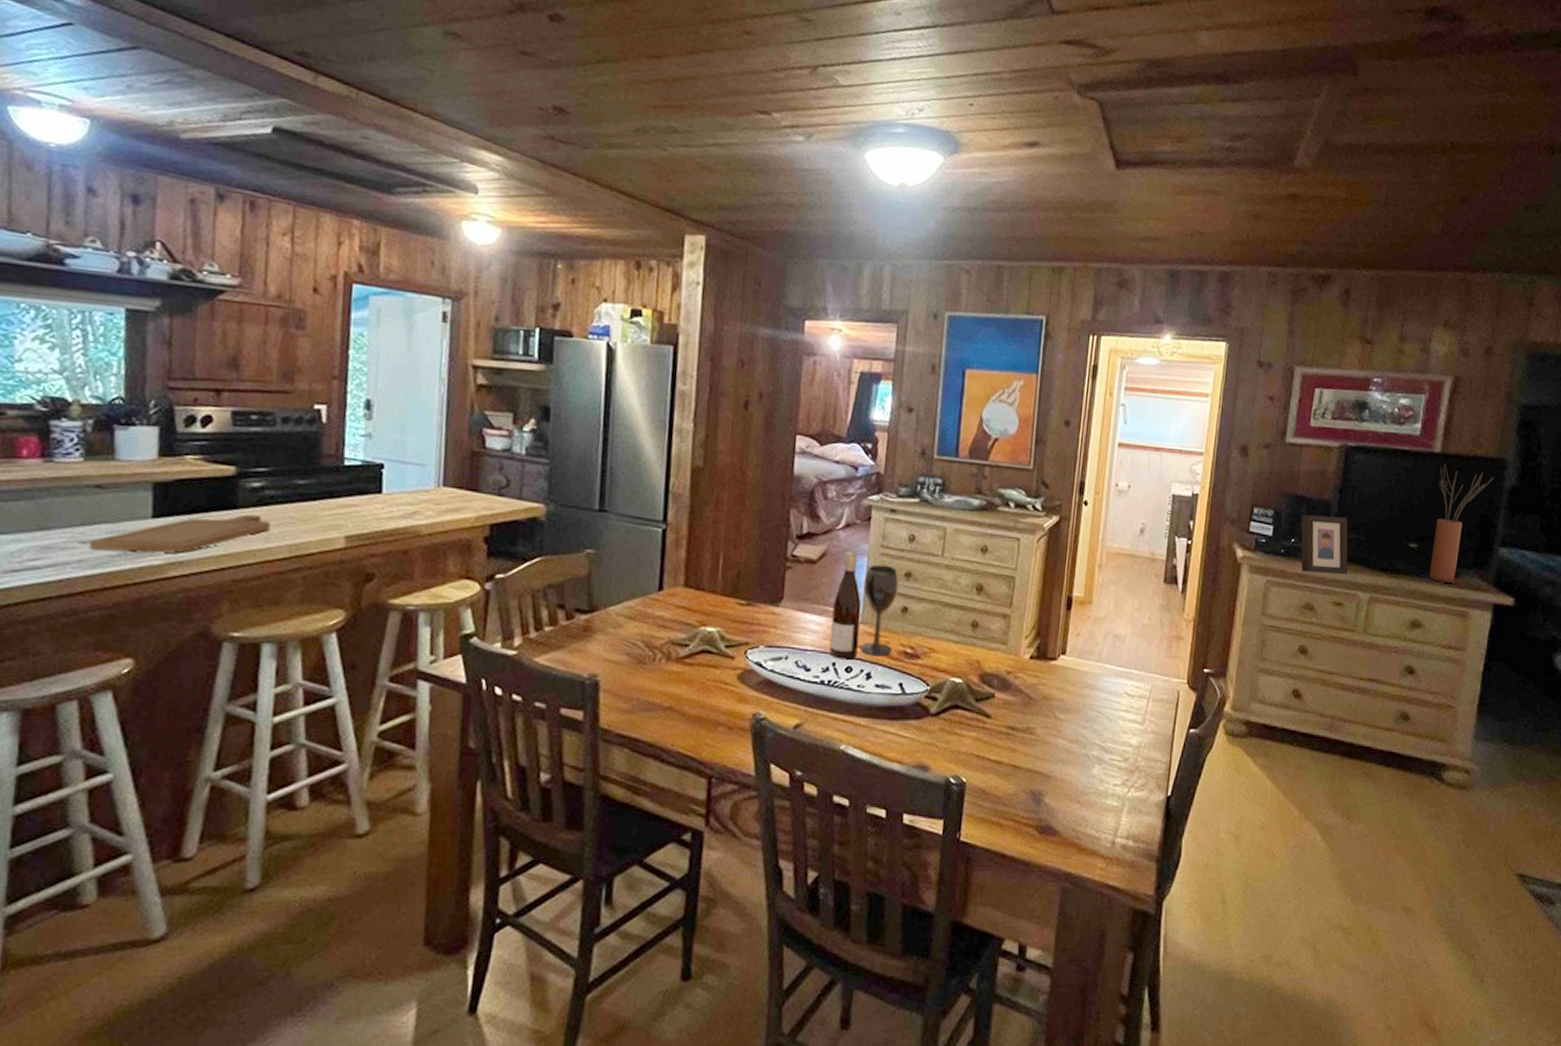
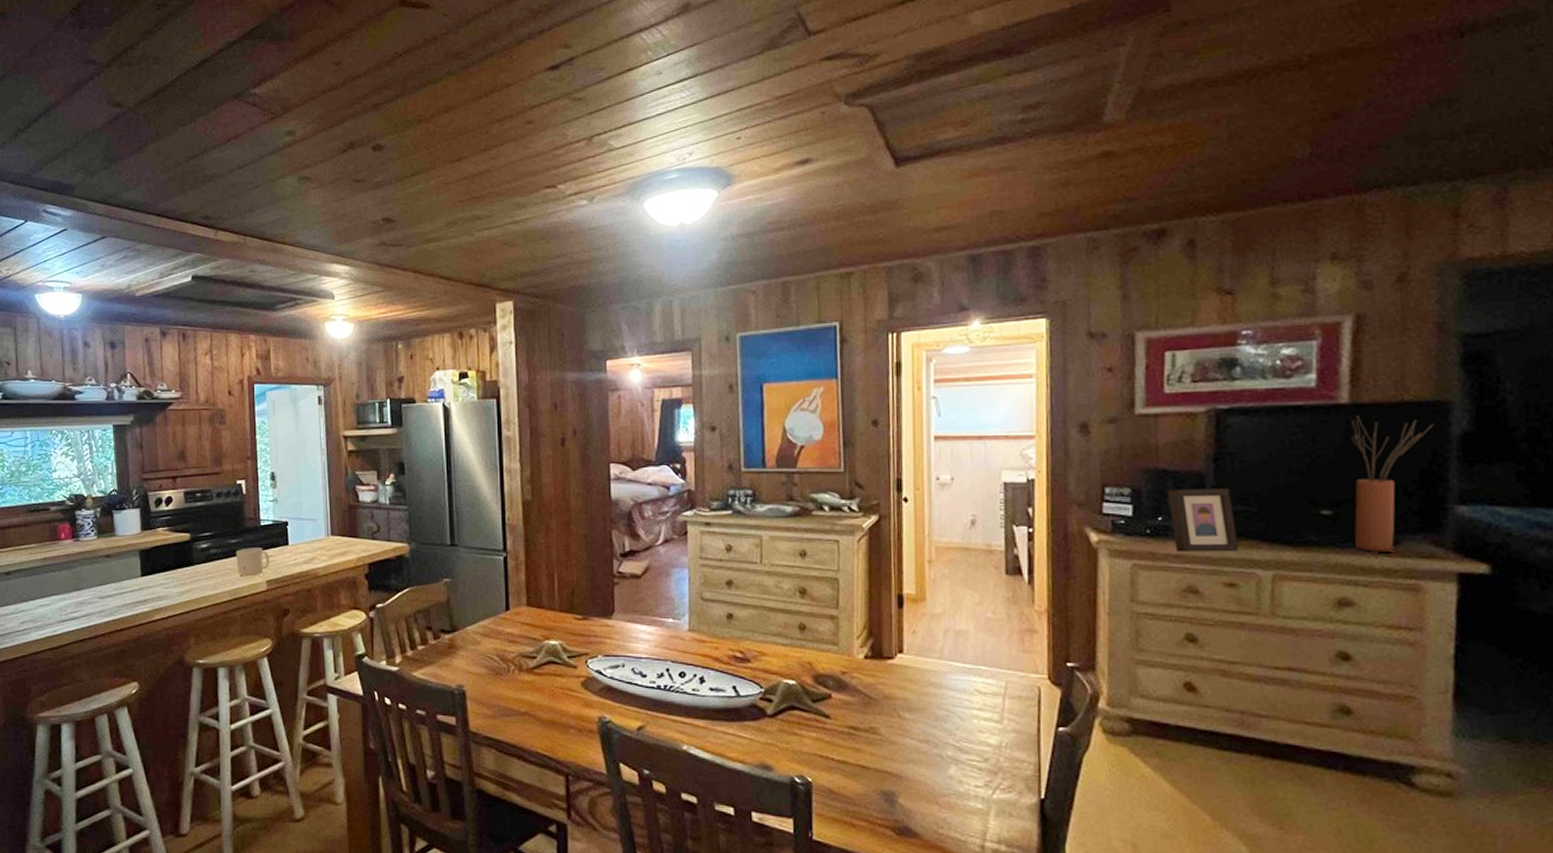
chopping board: present [89,514,271,554] -> none [105,569,216,604]
mug: none [302,492,354,530] -> present [235,547,270,577]
bottle: present [829,551,862,660] -> none [661,565,689,665]
wine glass: present [859,564,899,657] -> none [687,575,722,662]

